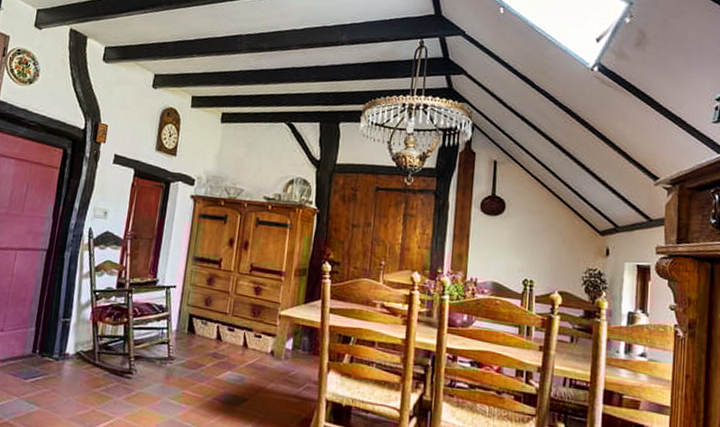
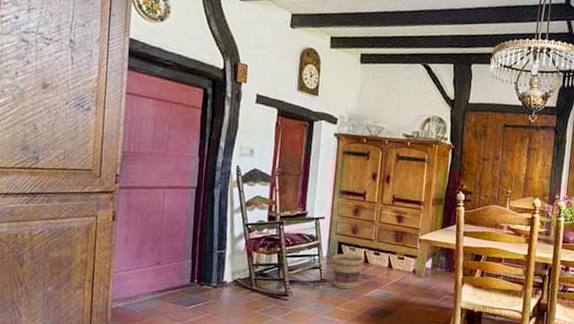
basket: none [181,327,217,370] -> present [332,253,364,289]

